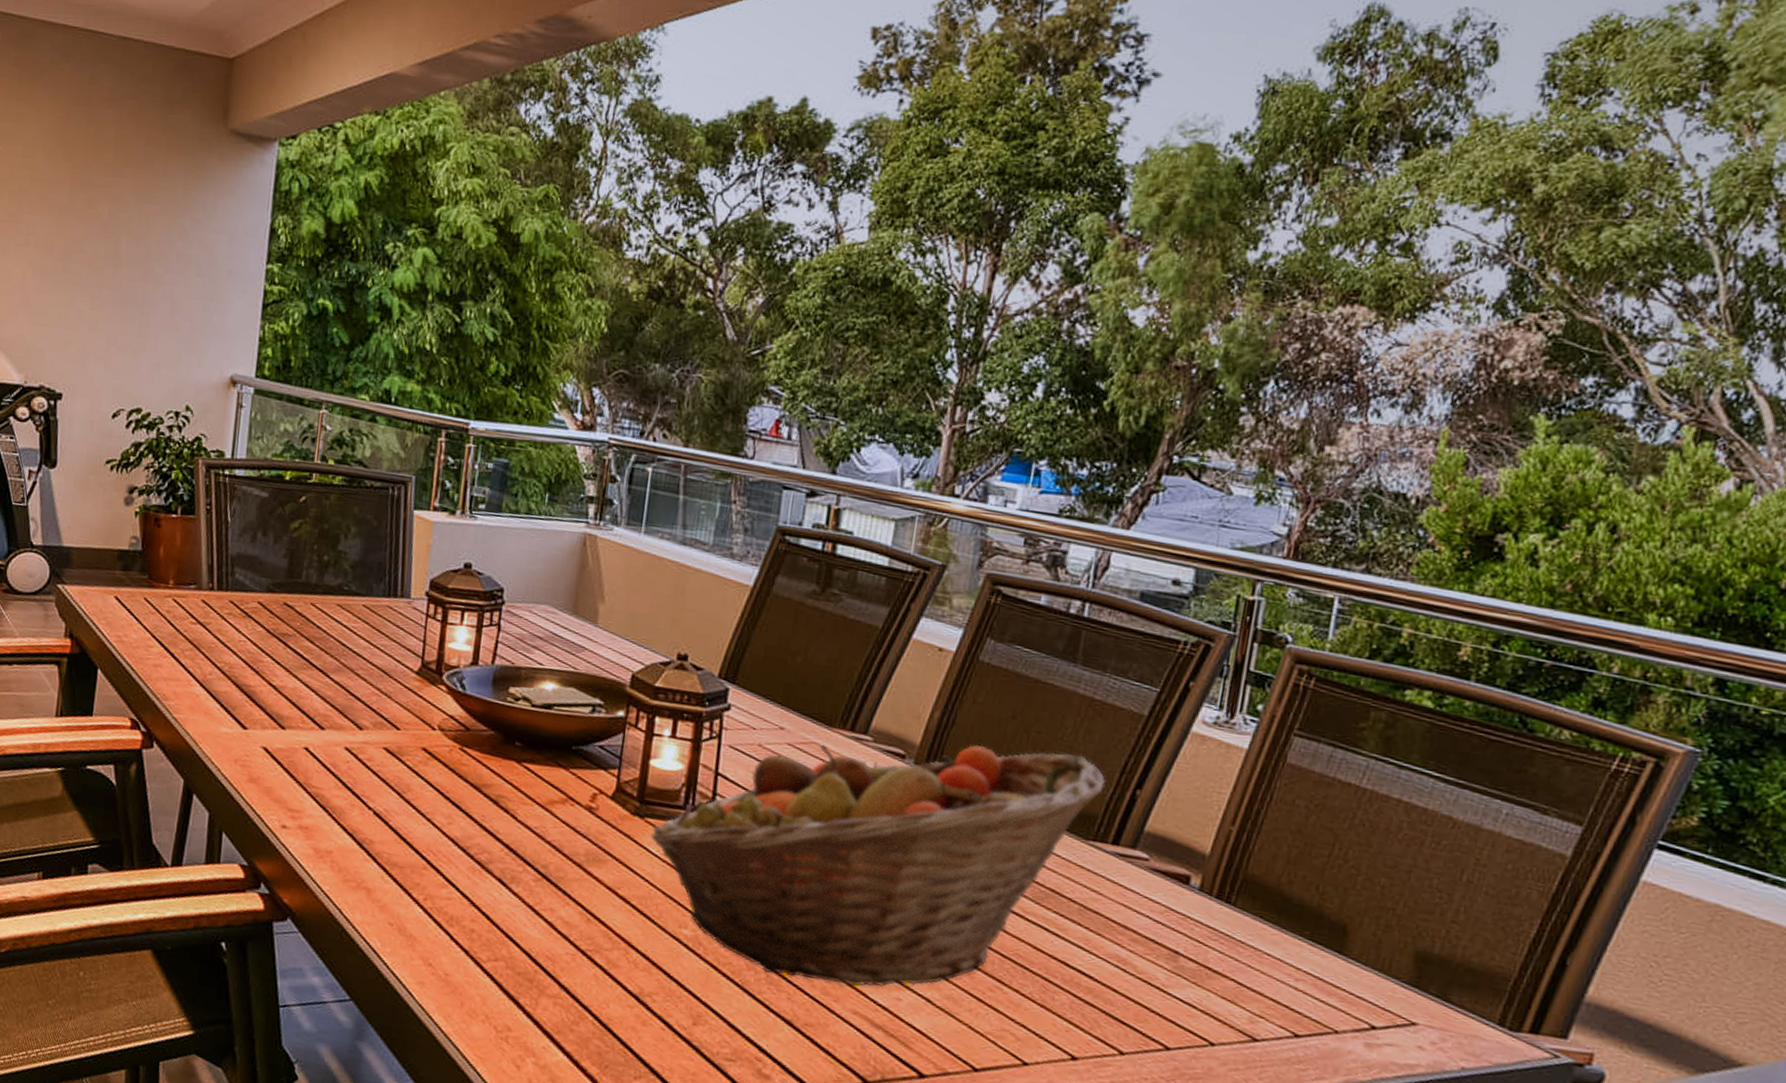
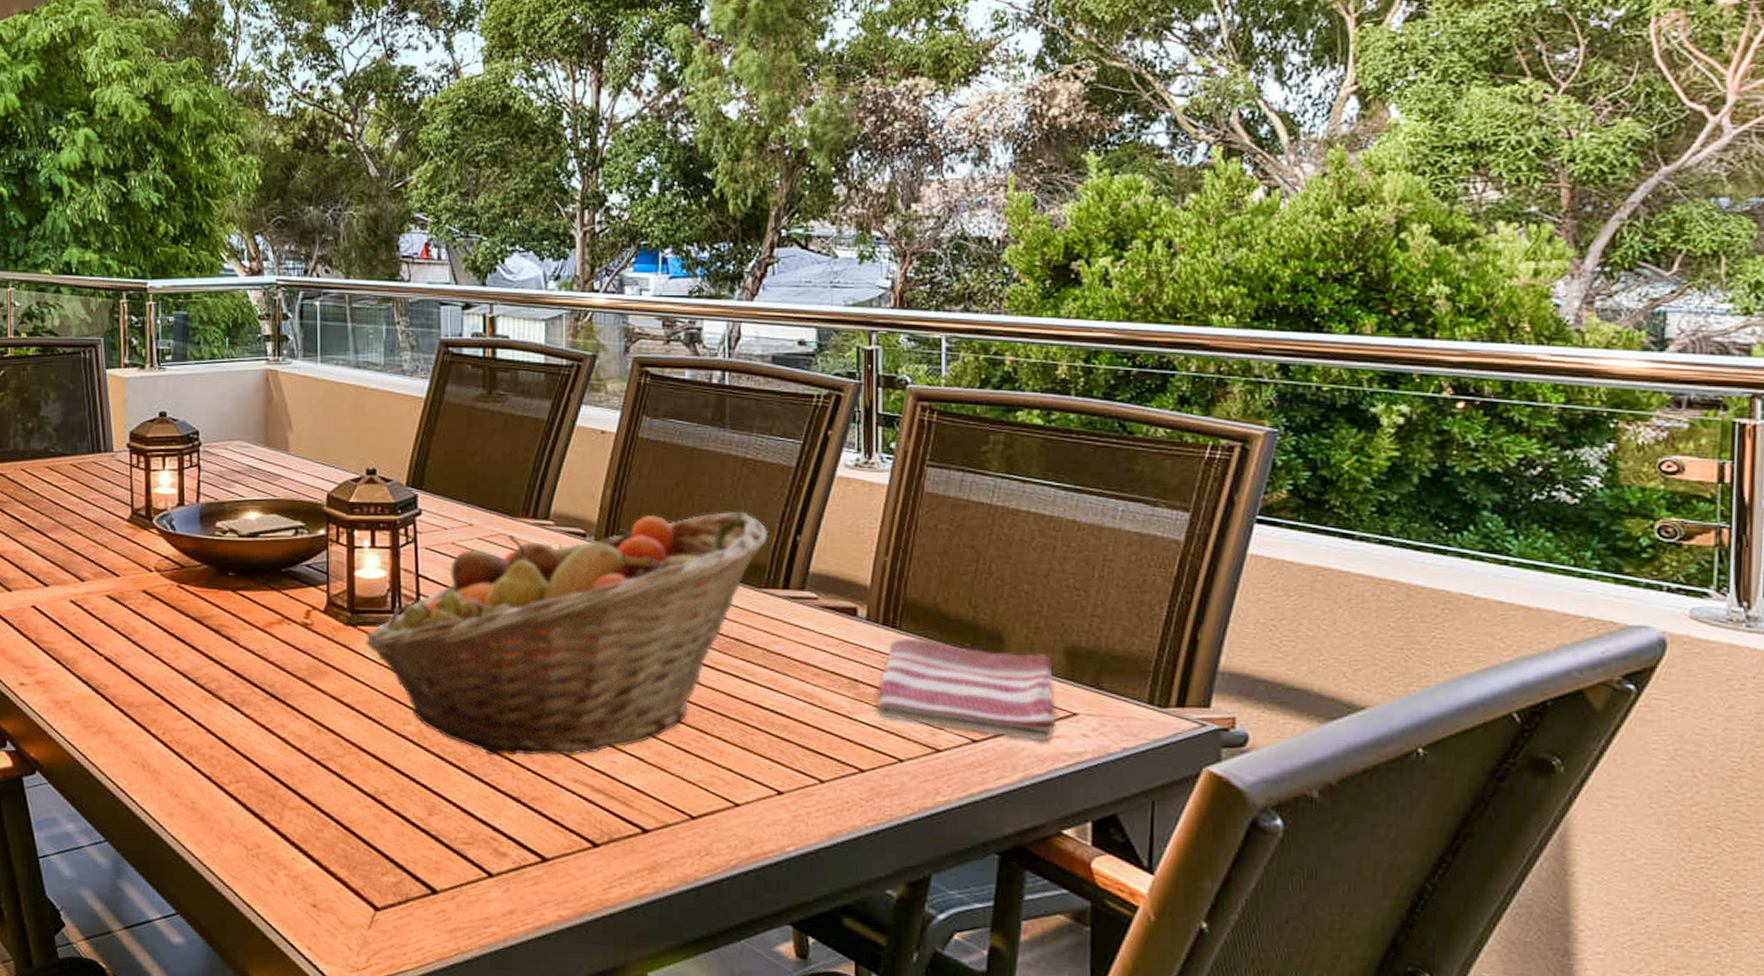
dish towel: none [1193,915,1398,1049] -> present [876,637,1056,742]

